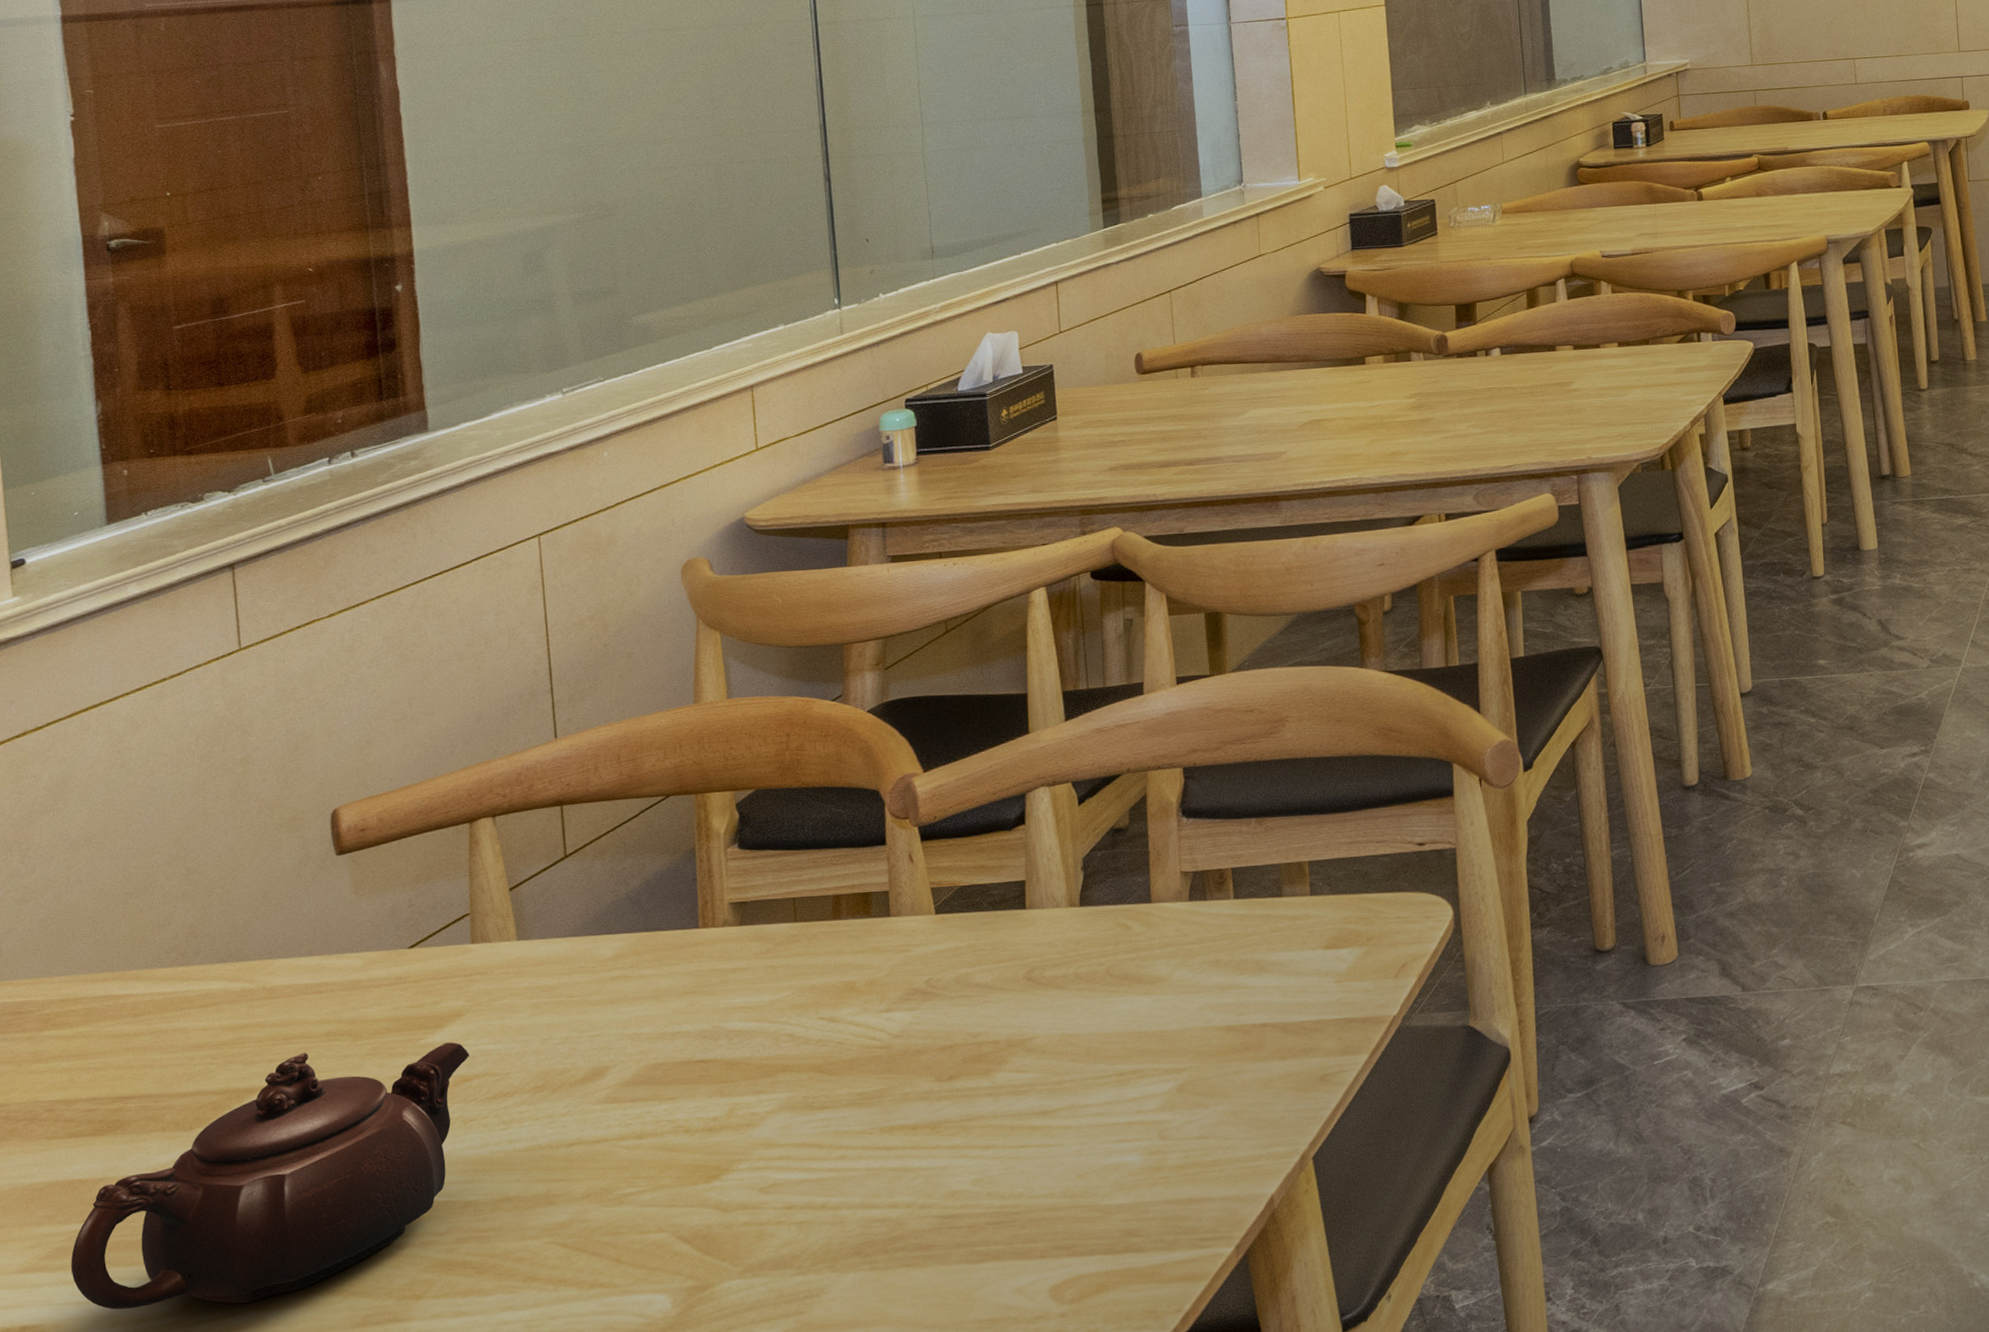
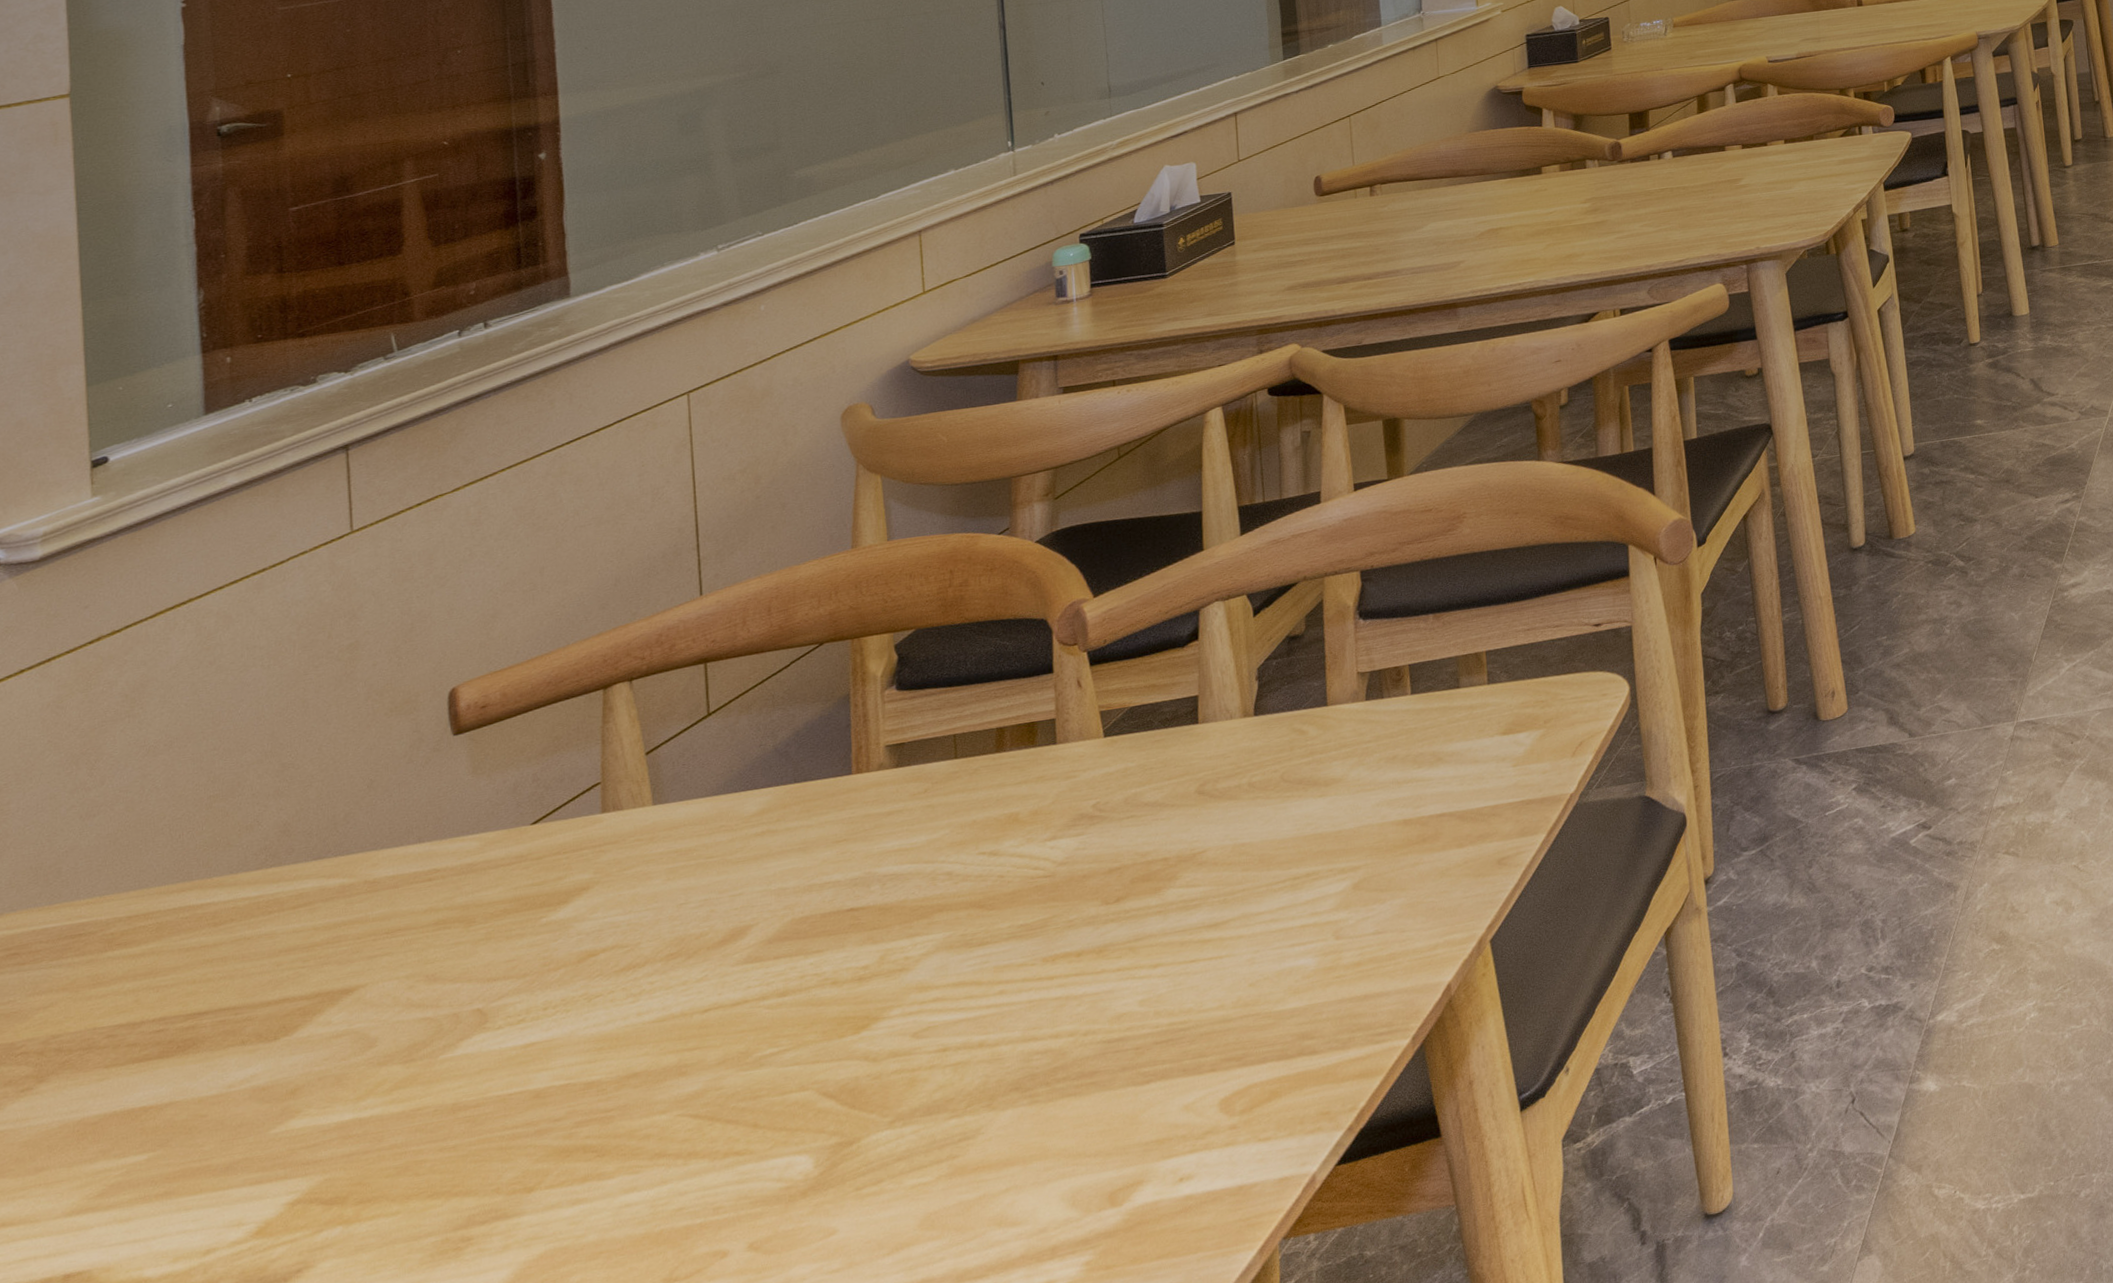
teapot: present [71,1042,470,1310] -> none [127,917,597,1244]

